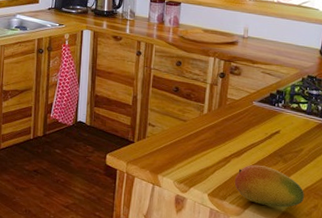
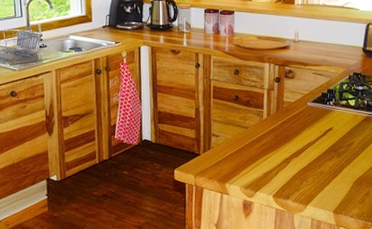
fruit: present [234,165,304,208] -> none [295,162,357,199]

